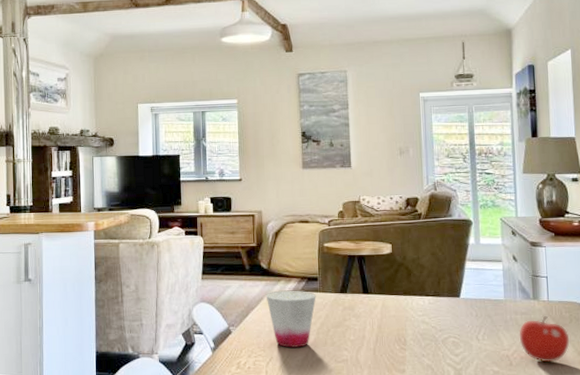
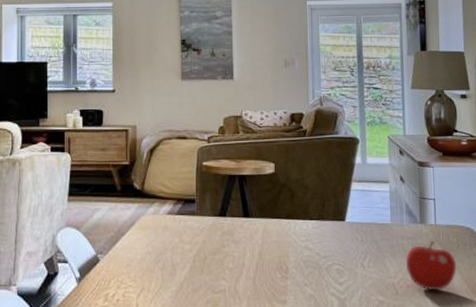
cup: present [265,290,316,348] -> none [138,213,193,277]

